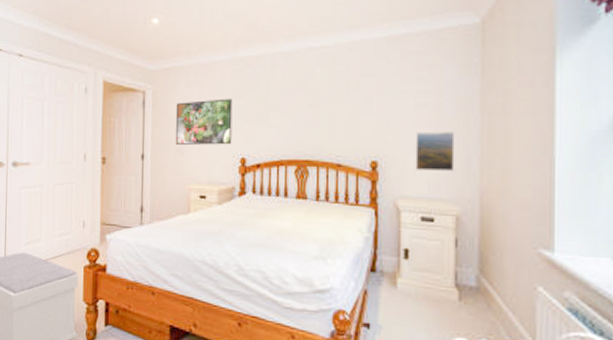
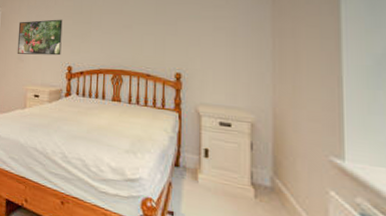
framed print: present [415,131,455,171] -> none [214,49,249,84]

